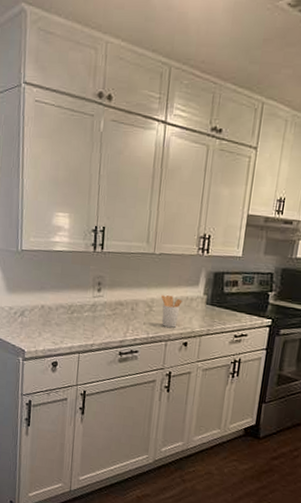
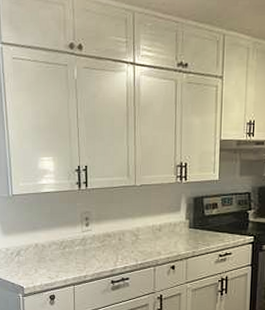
utensil holder: present [161,295,183,328] -> none [146,223,166,253]

